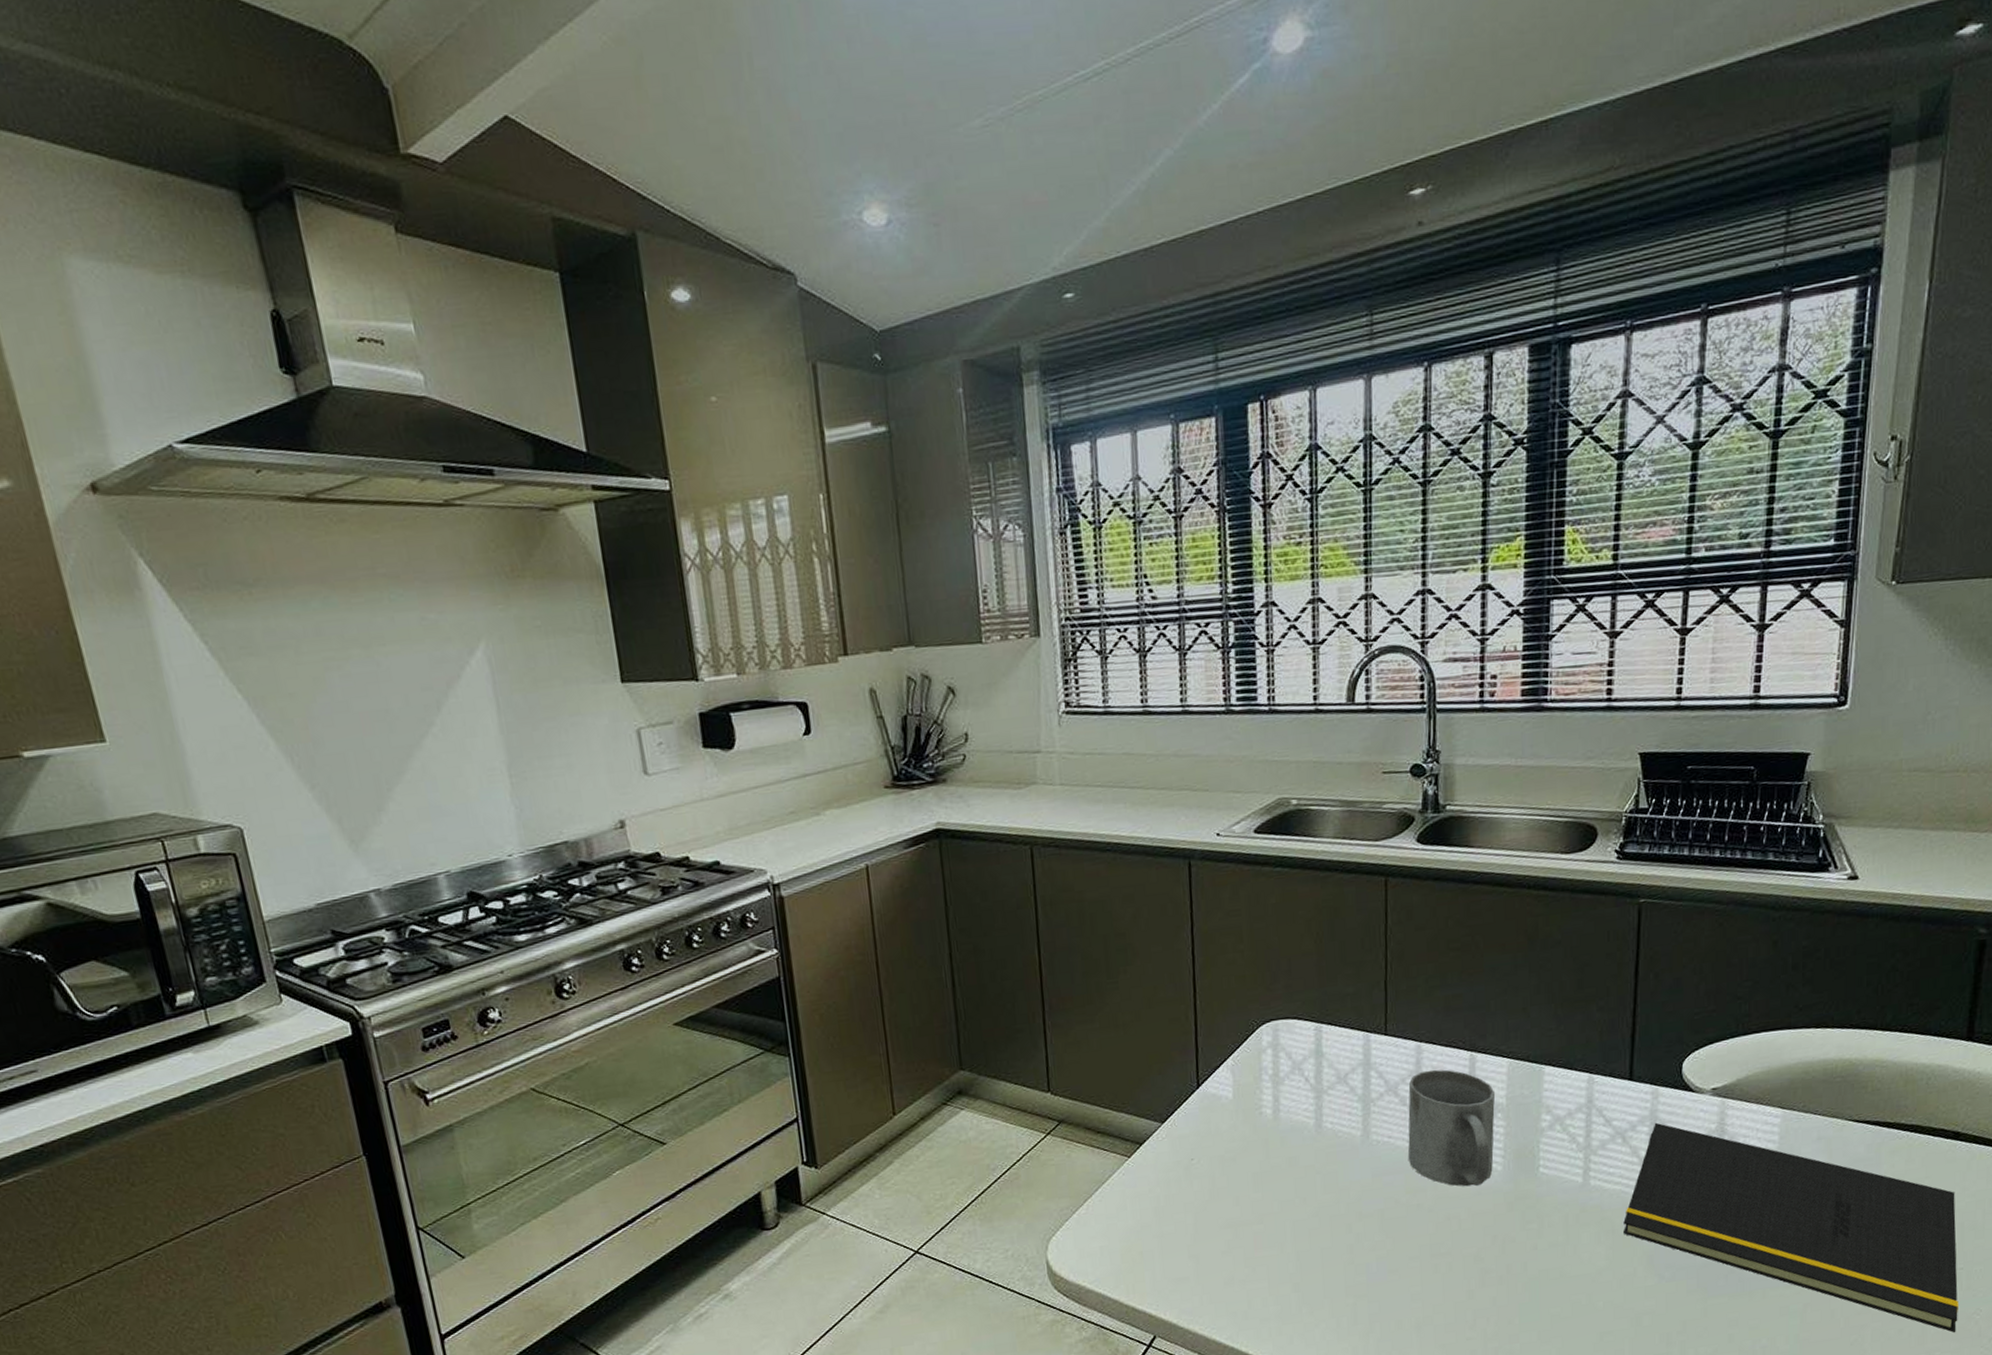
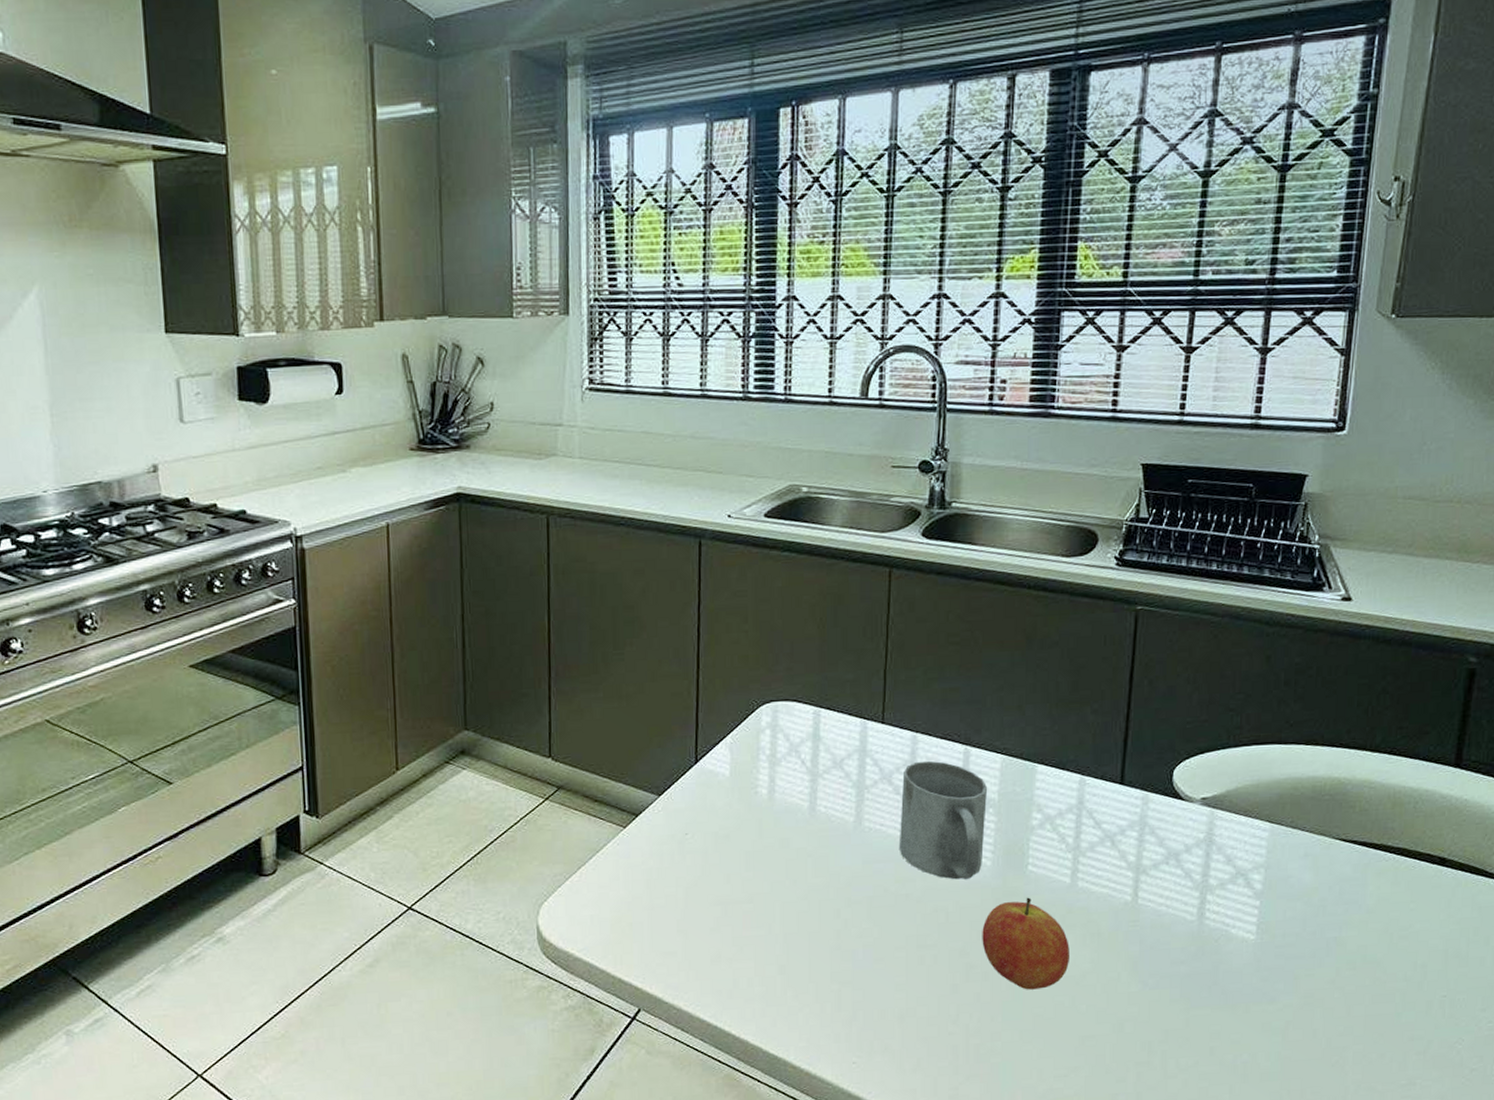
fruit: none [1495,1199,1585,1291] -> present [982,897,1069,990]
notepad: present [1623,1122,1958,1333] -> none [1109,828,1441,1062]

